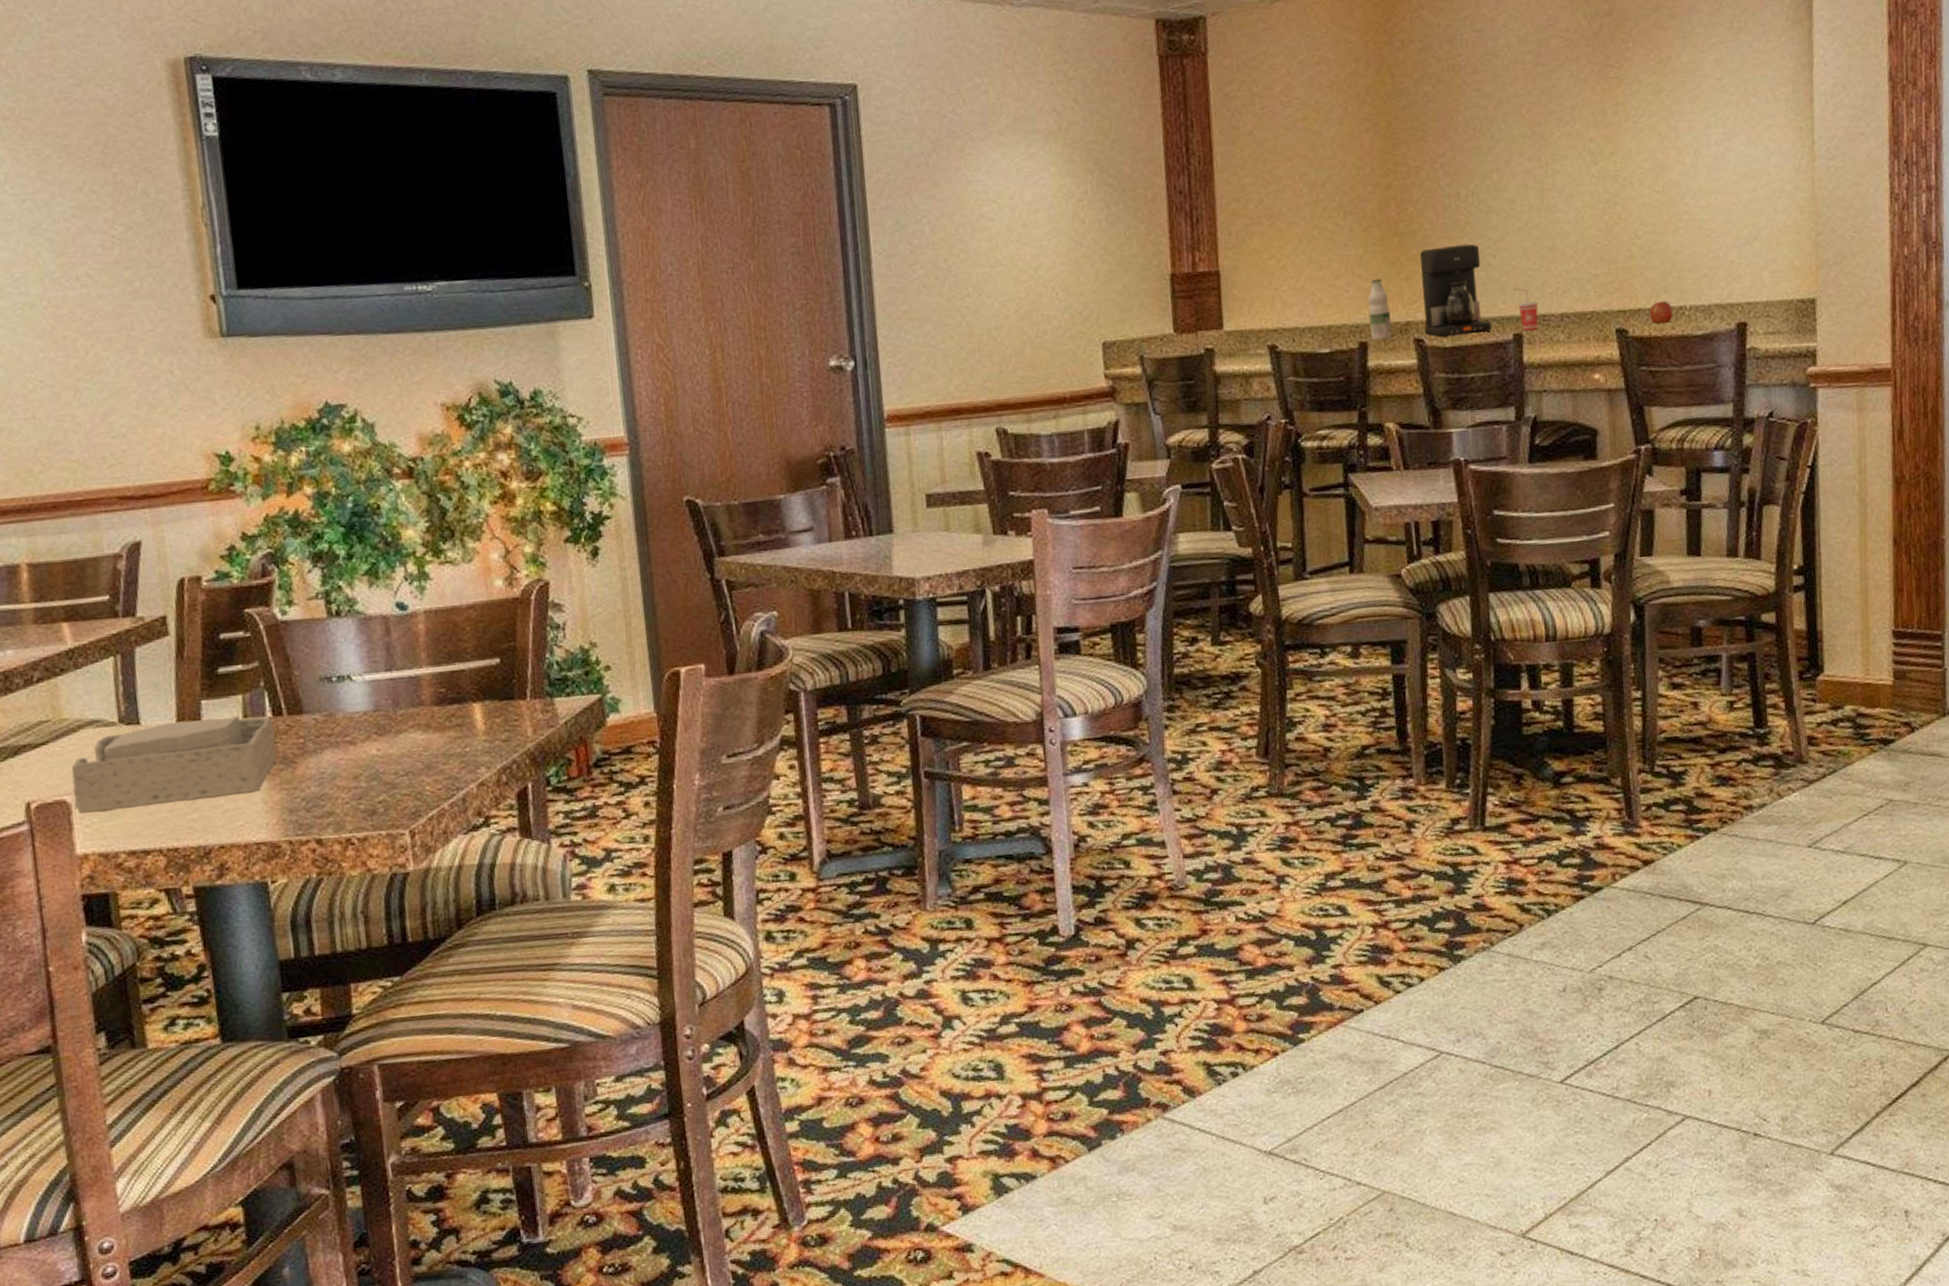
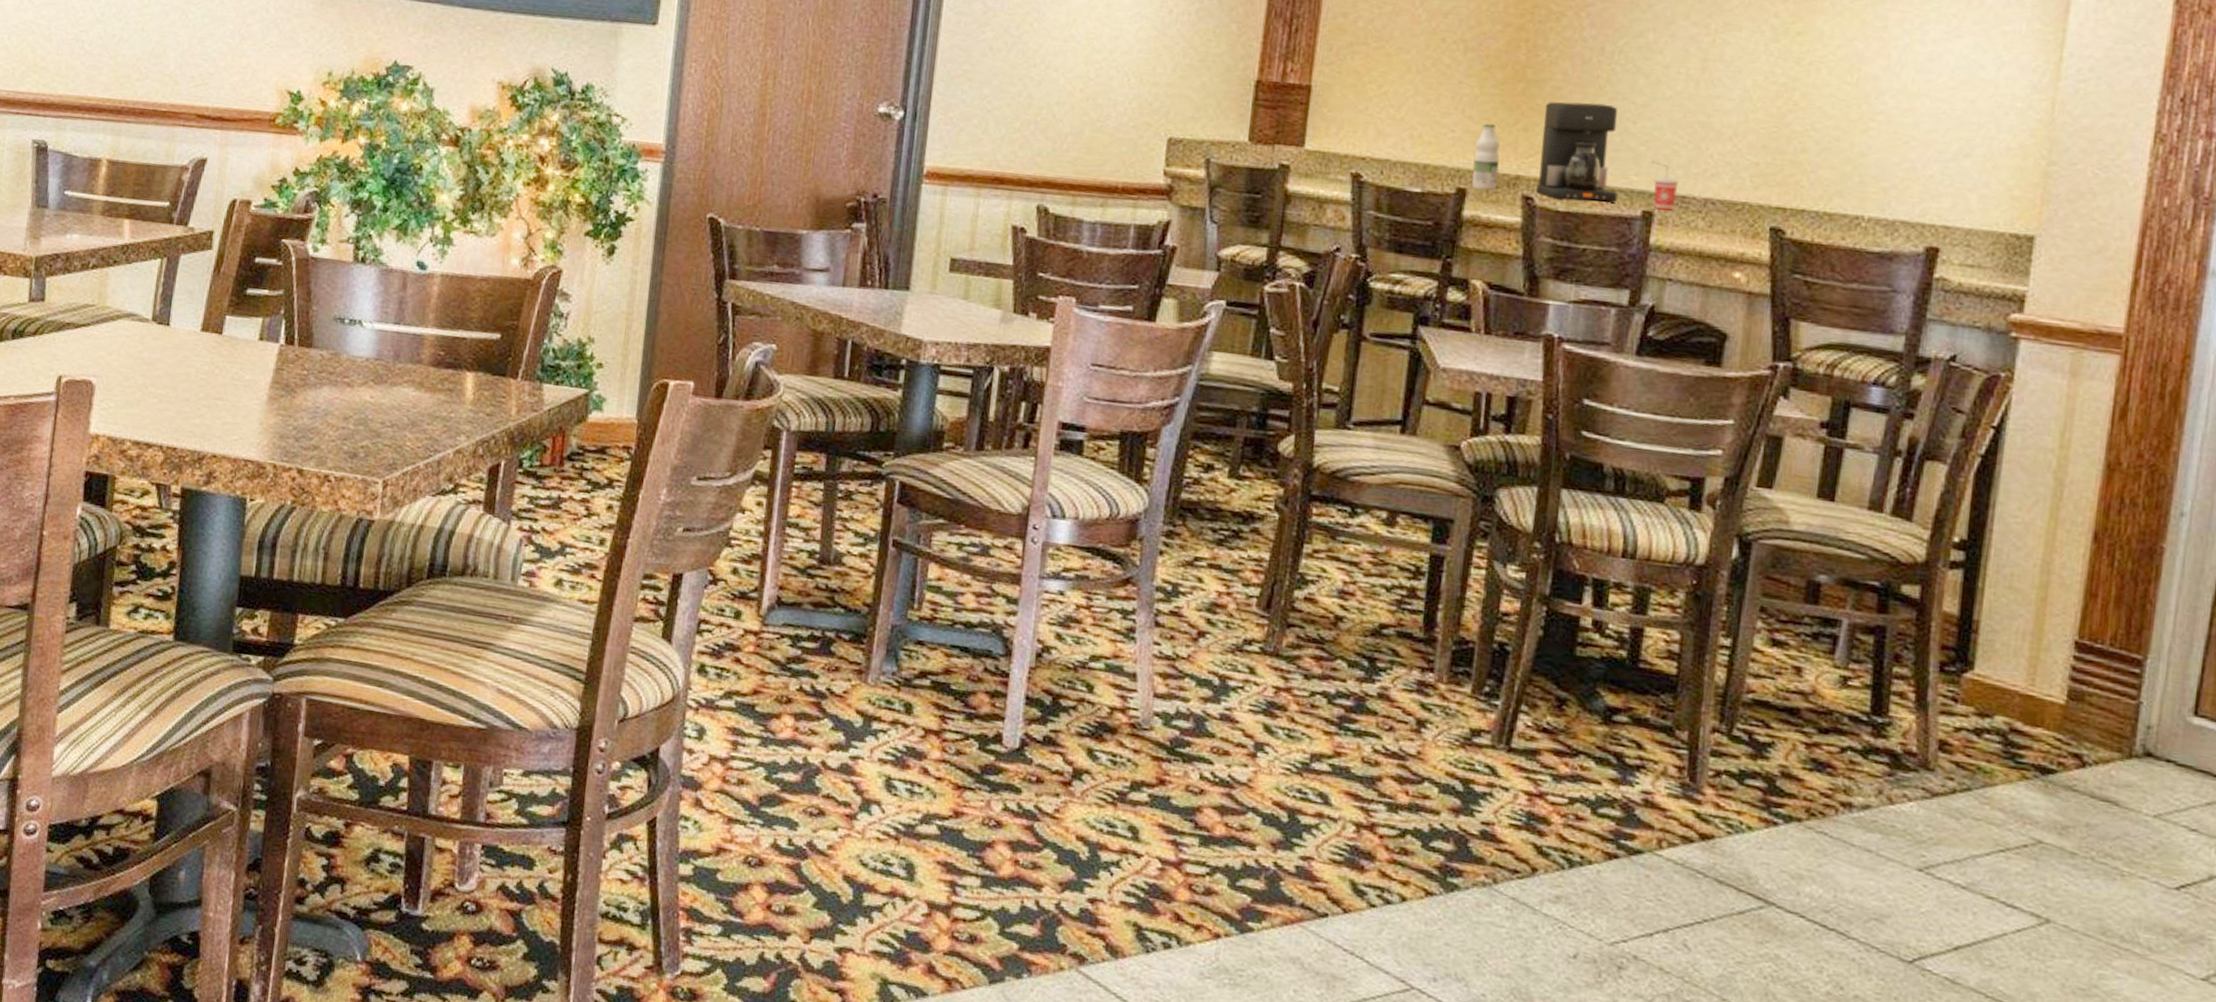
napkin holder: present [71,716,277,814] -> none [98,330,284,412]
fruit: present [1650,301,1673,325] -> none [1816,205,1847,232]

